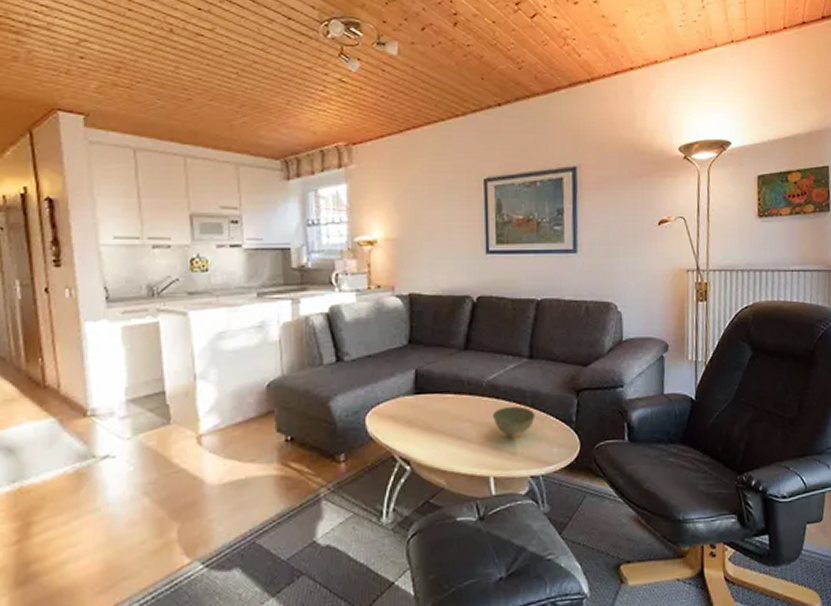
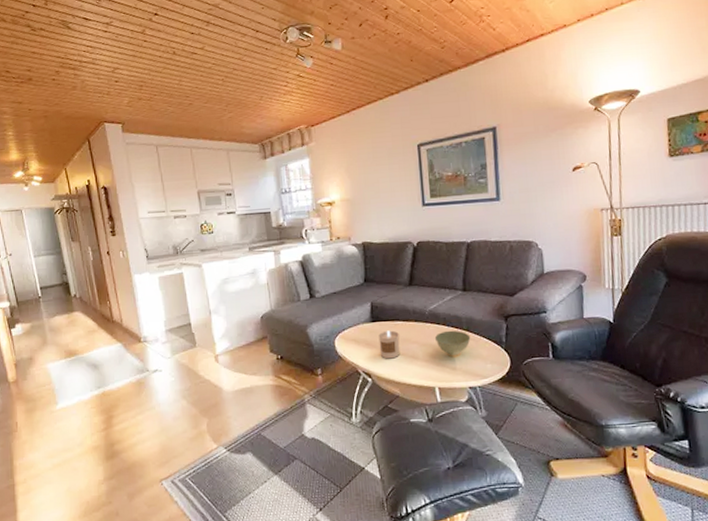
candle: none [423,405,449,442] -> present [378,330,400,359]

